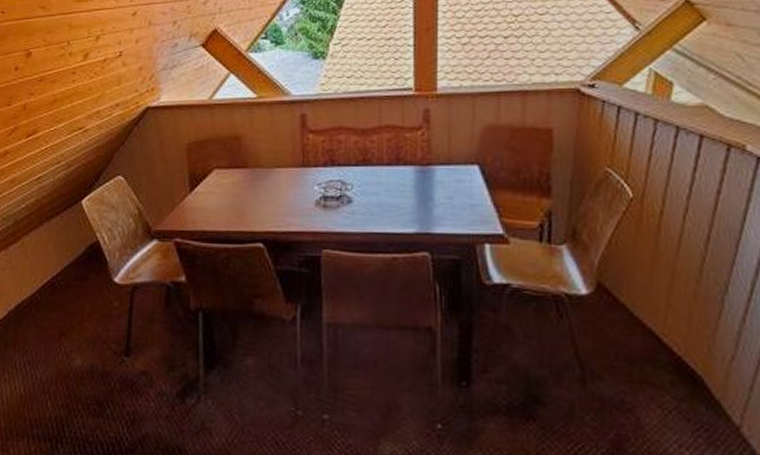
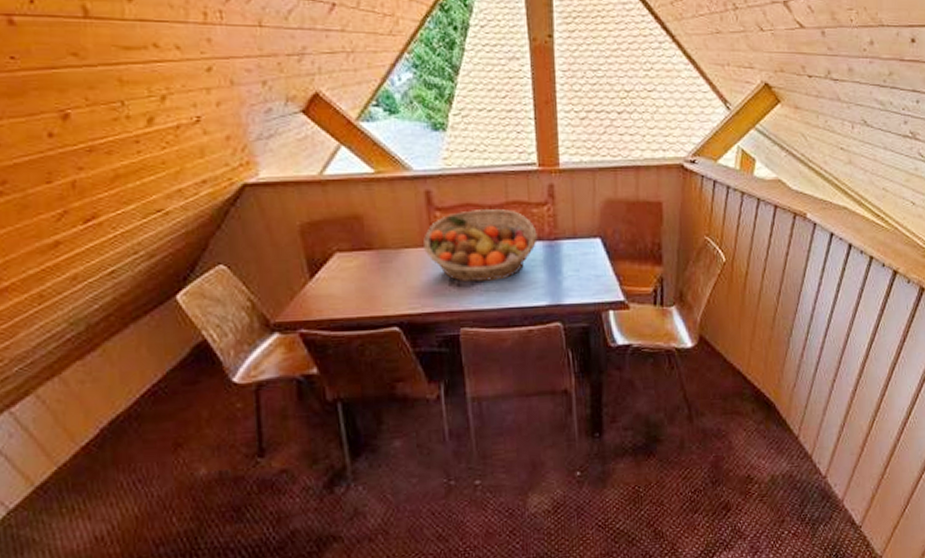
fruit basket: none [294,133,409,204] -> present [423,209,538,282]

